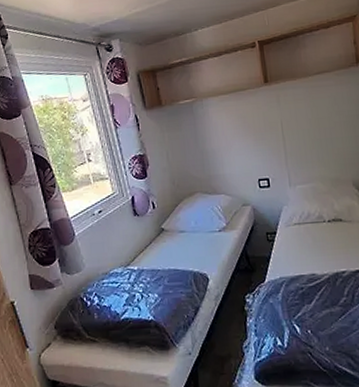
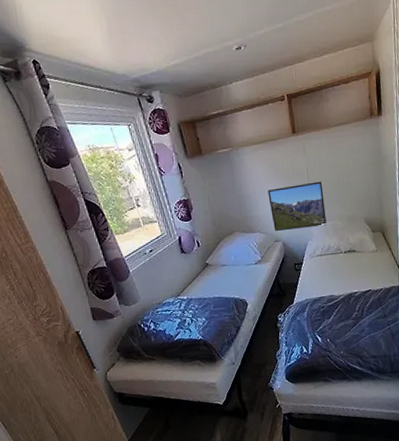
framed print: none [235,136,306,194] -> present [267,181,327,232]

